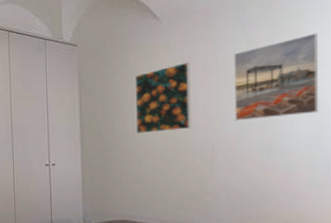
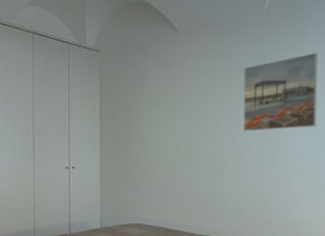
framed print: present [134,62,191,134] -> none [152,73,204,141]

